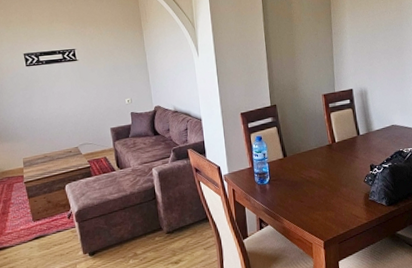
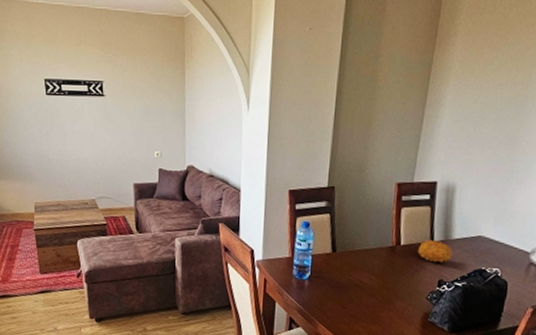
fruit: none [349,133,376,152] -> present [417,239,453,263]

